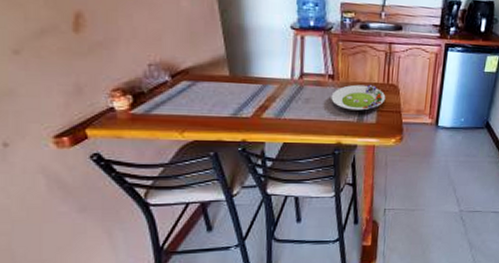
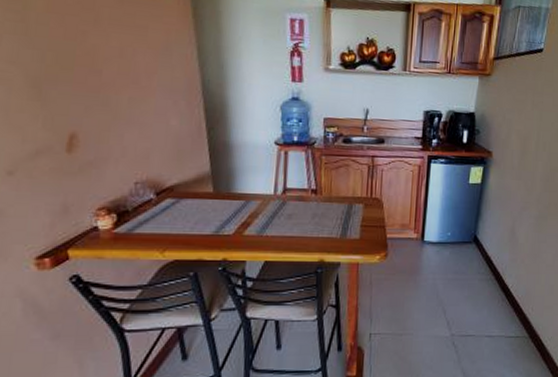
salad plate: present [331,84,386,111] -> none [314,199,369,226]

